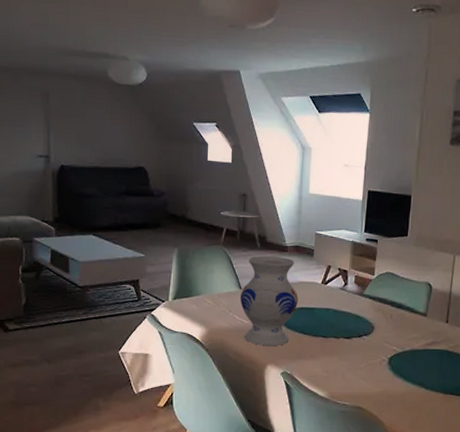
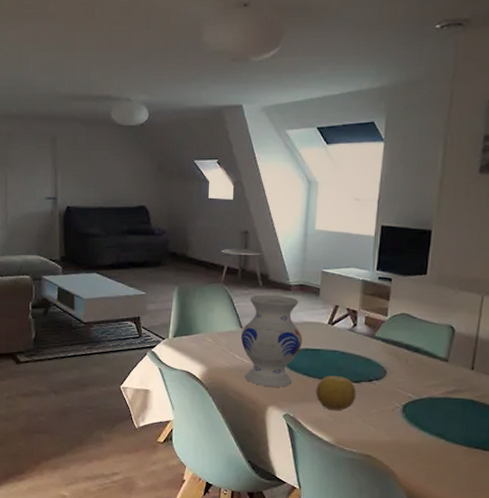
fruit: none [311,333,348,366] -> present [316,376,357,410]

